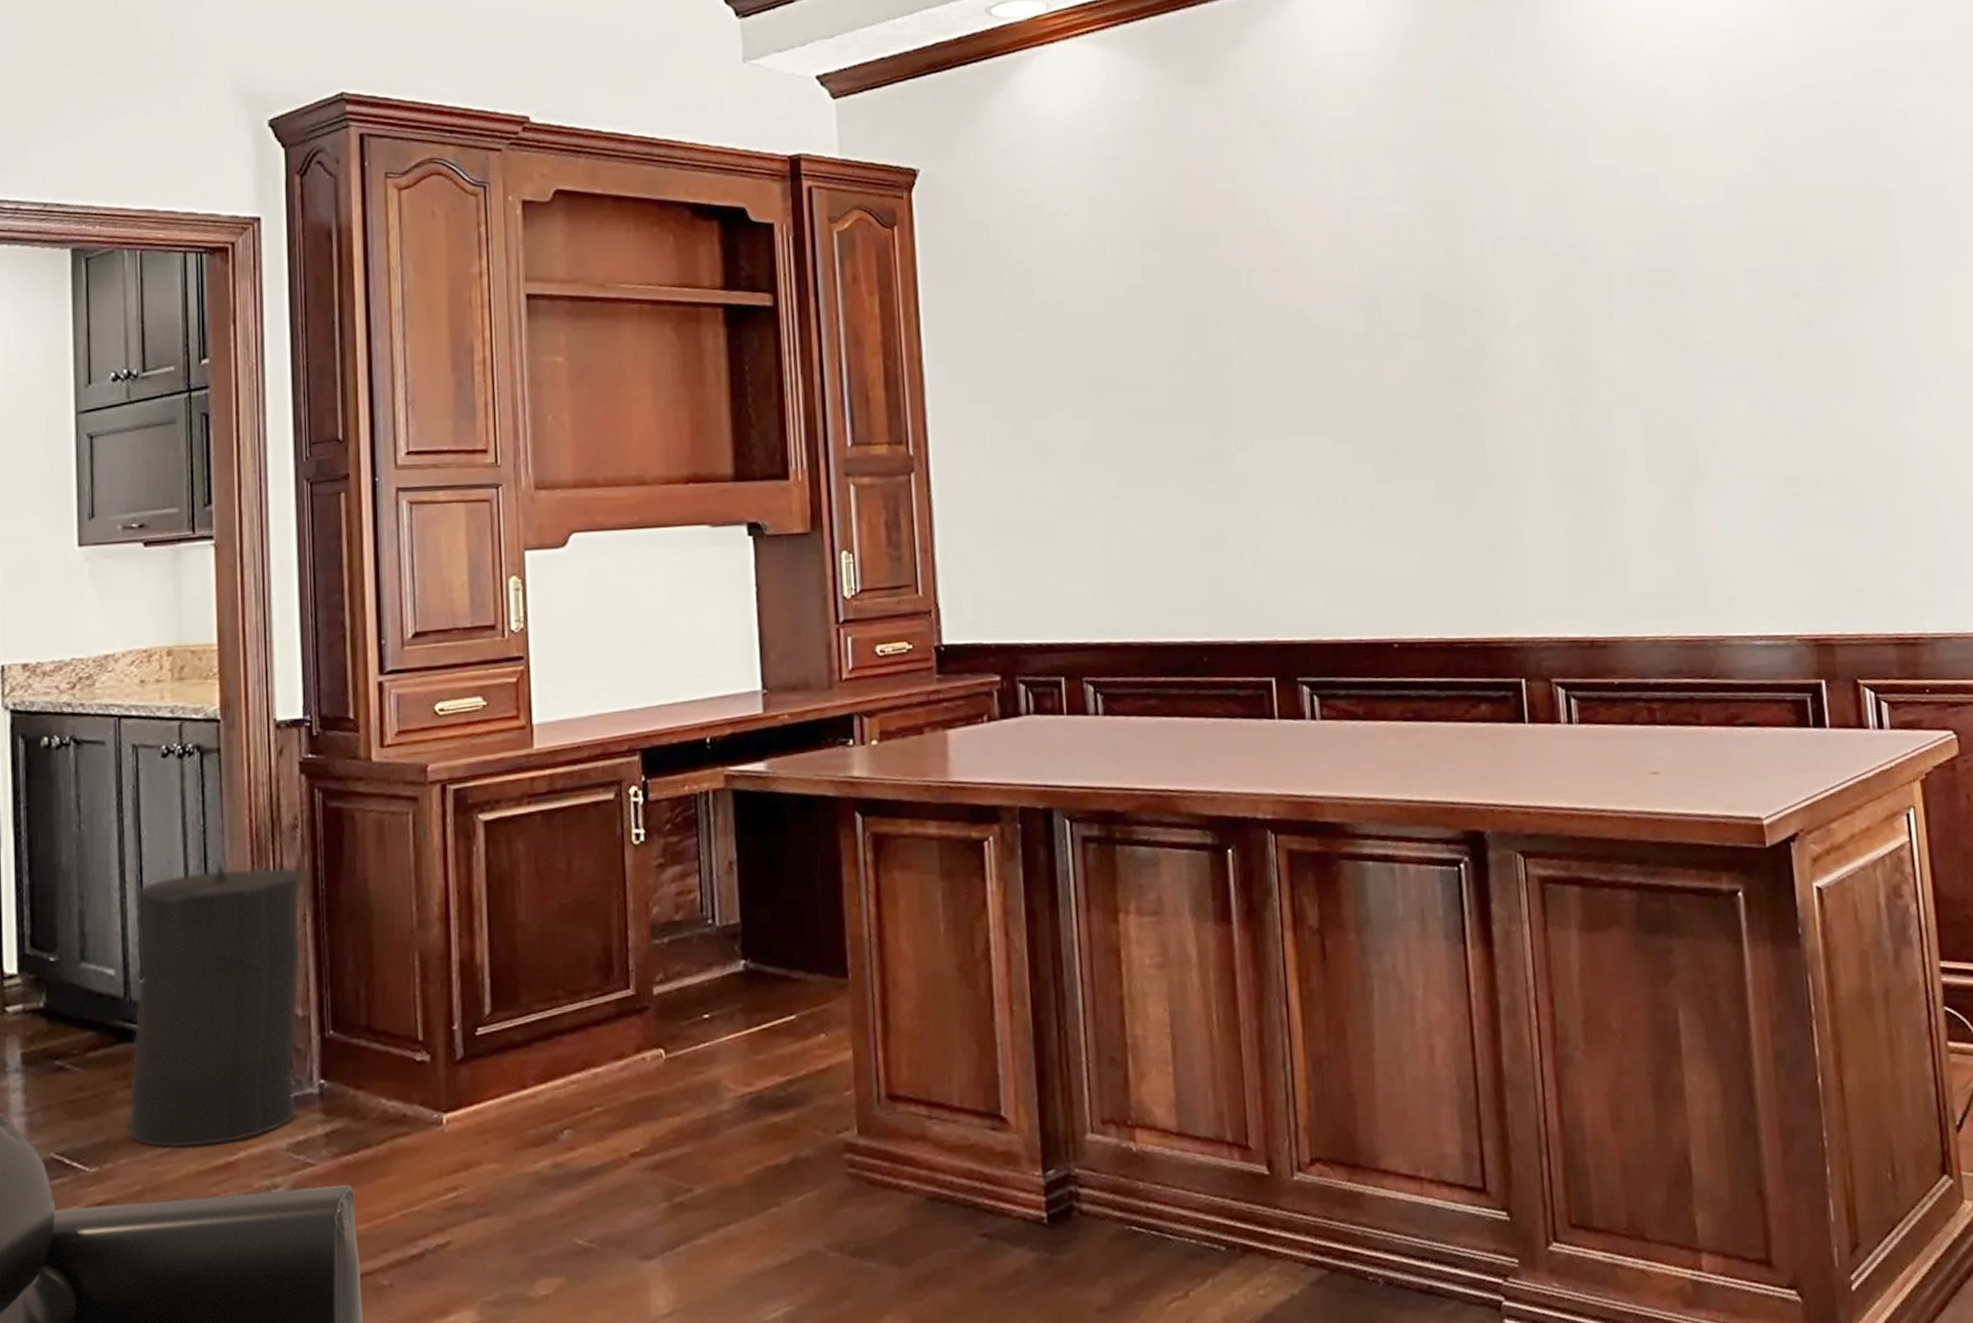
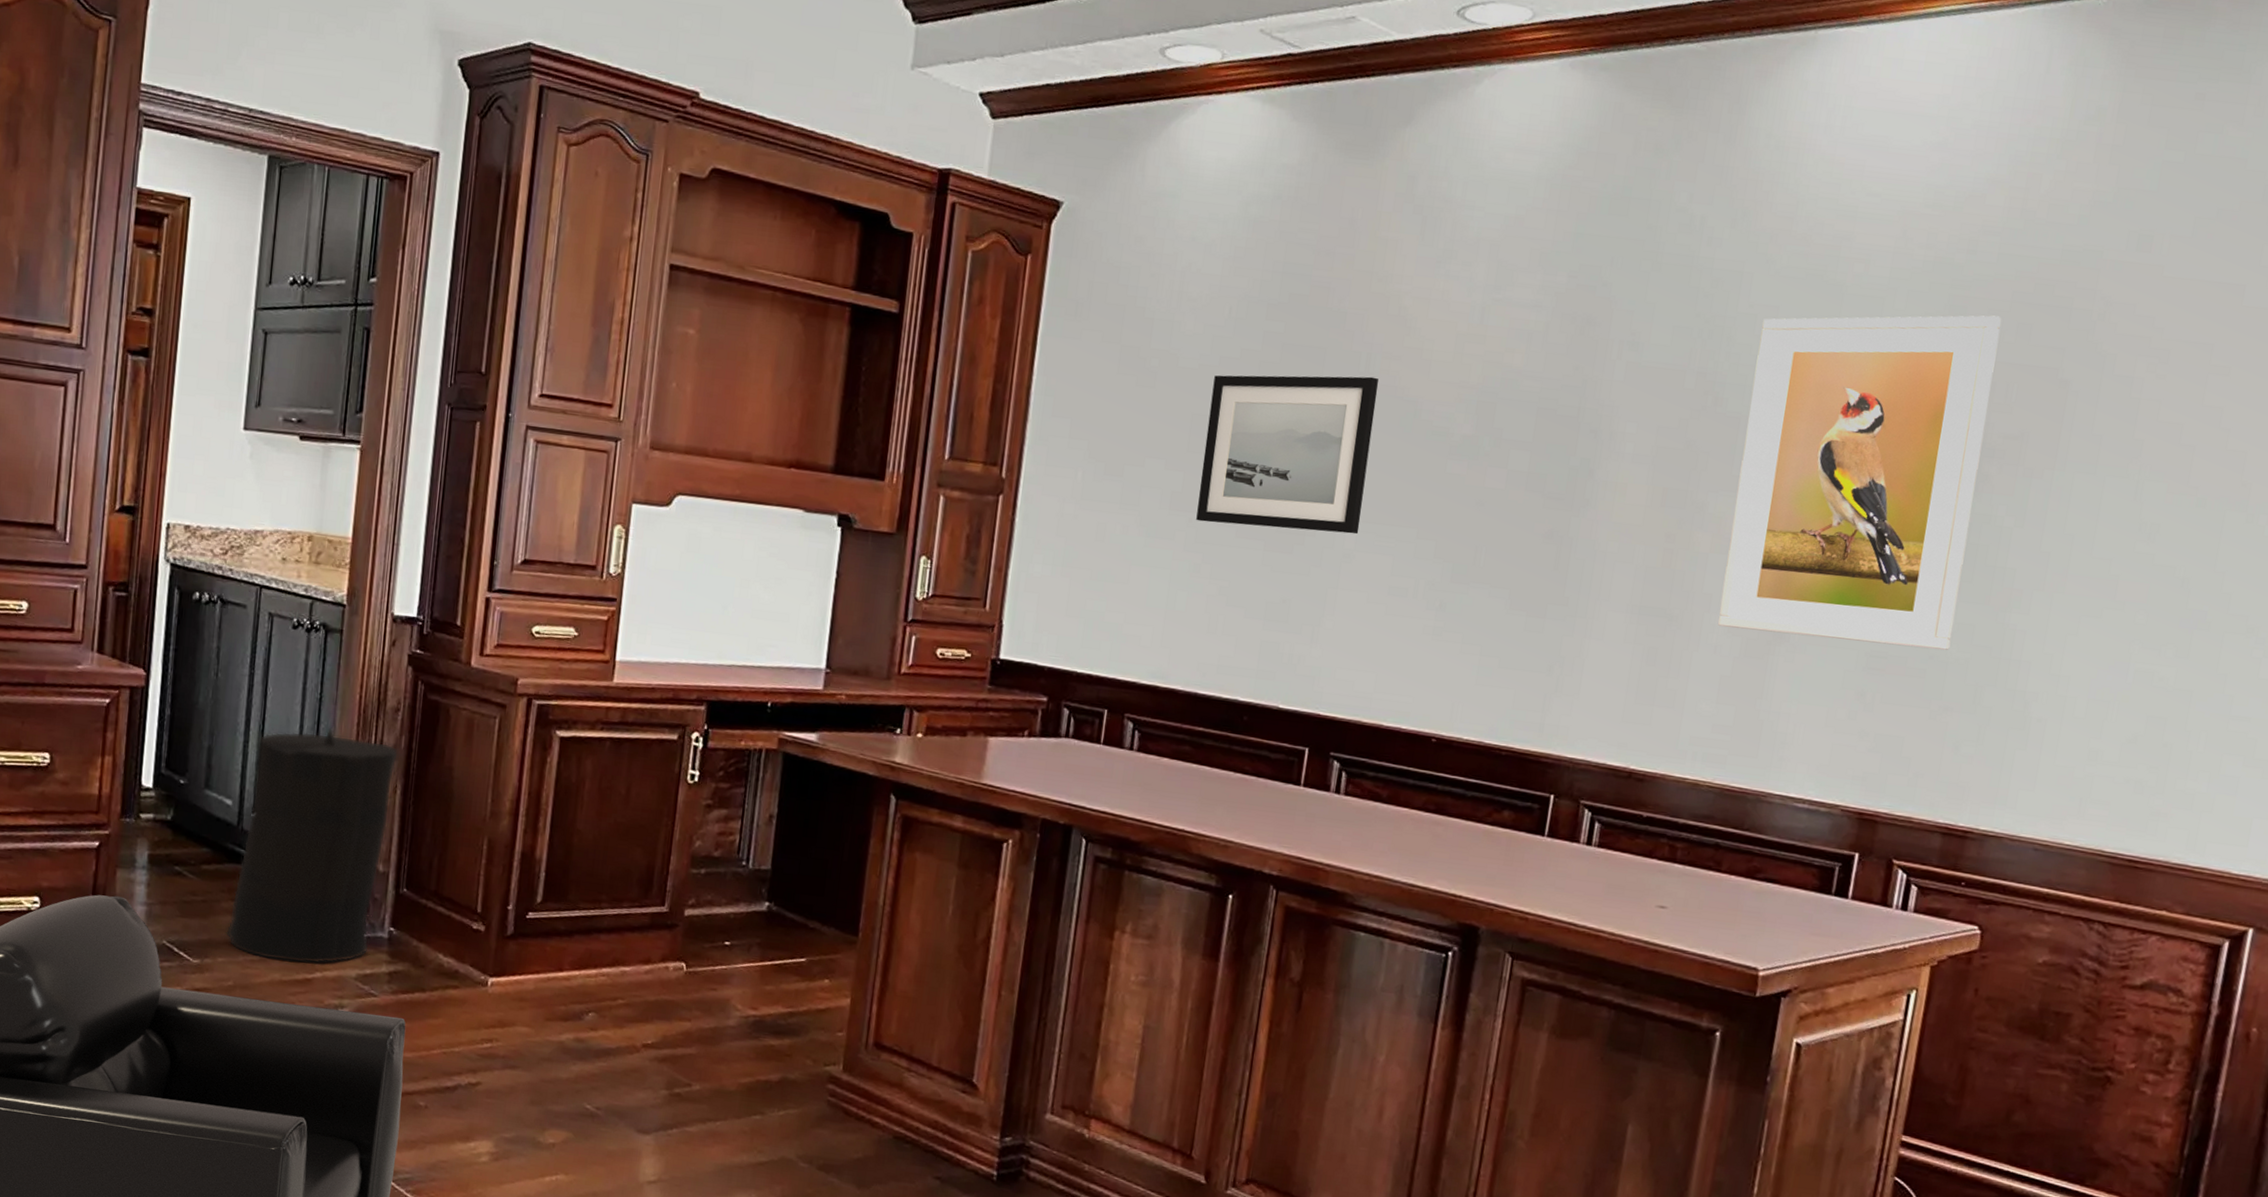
wall art: none [1103,292,1277,465] -> present [1196,375,1379,535]
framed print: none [1607,141,1854,479] -> present [1718,315,2001,650]

